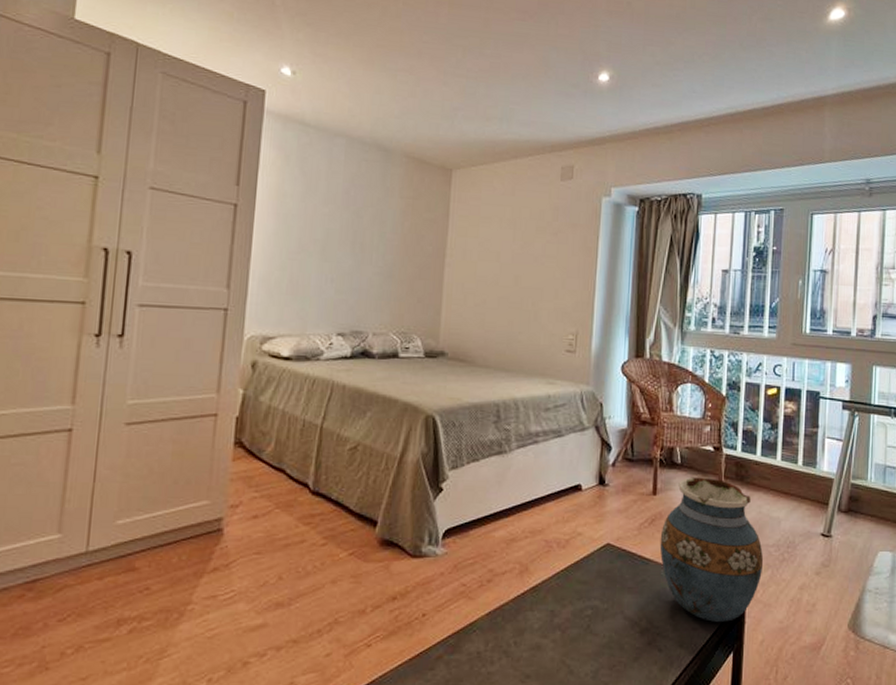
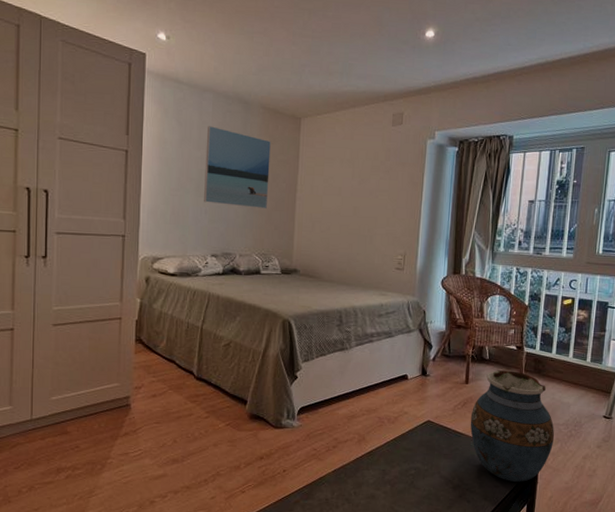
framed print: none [330,177,415,277] -> present [204,126,271,208]

